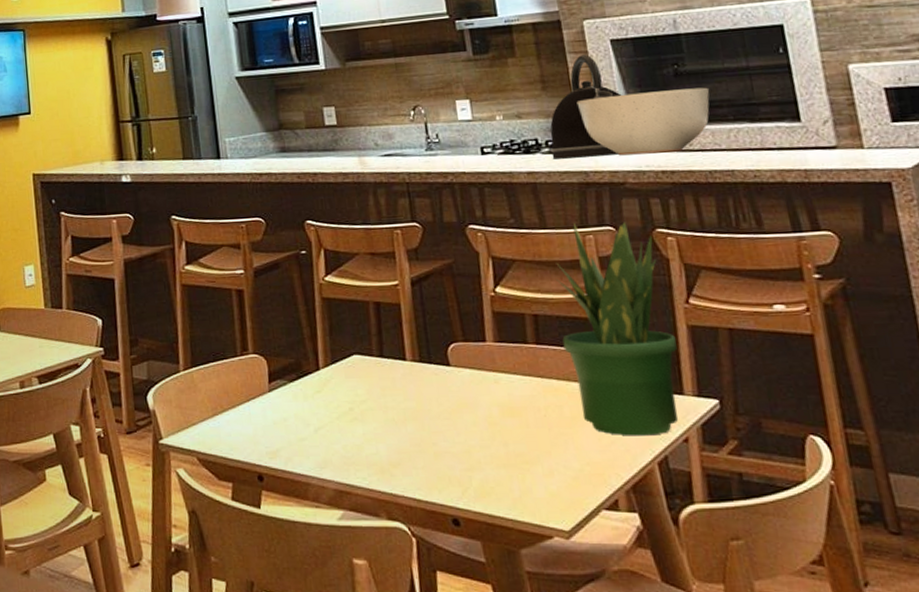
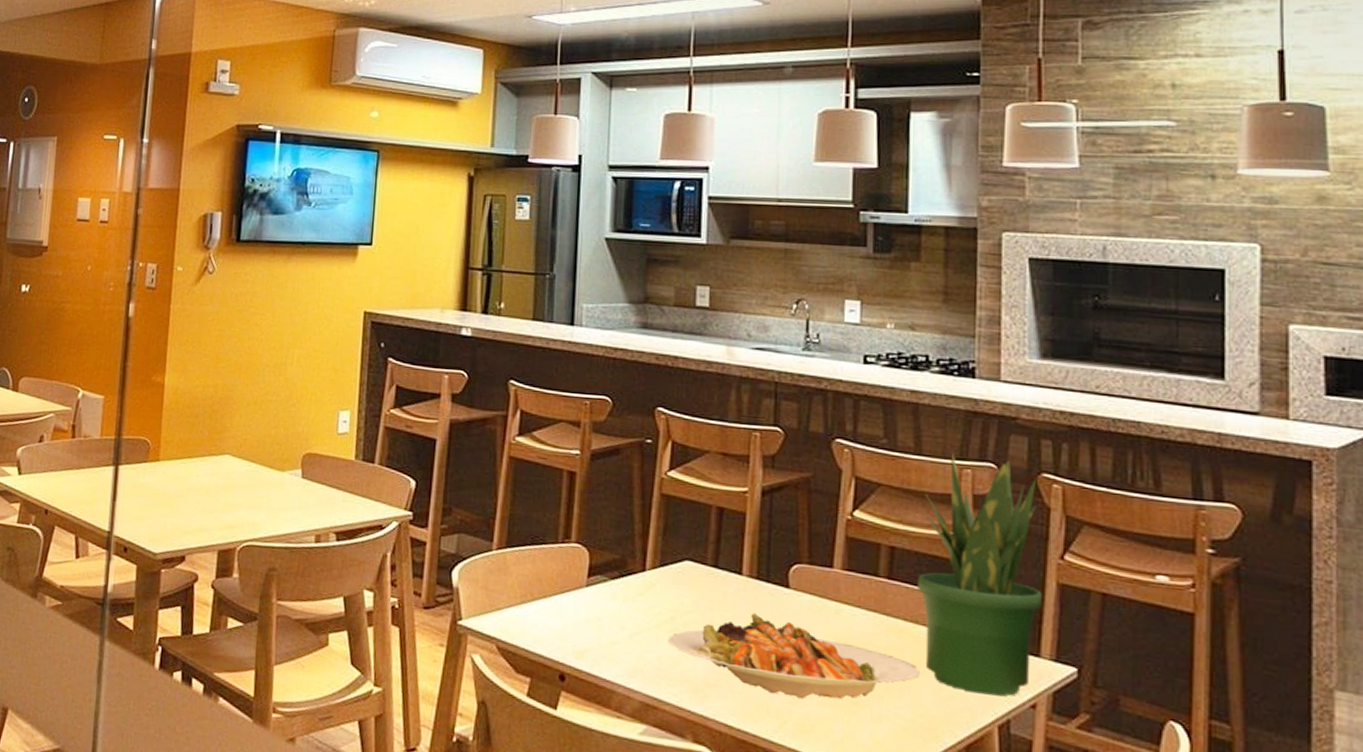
salad: none [349,393,580,465] -> present [668,612,920,699]
kettle: present [549,54,622,161] -> none [940,270,1031,387]
bowl: present [576,87,710,156] -> none [979,319,1130,393]

